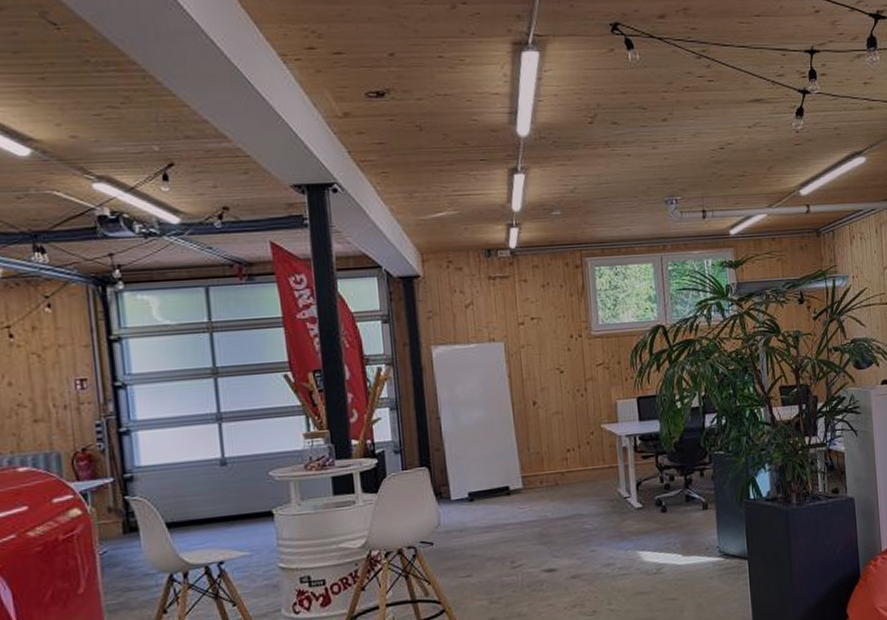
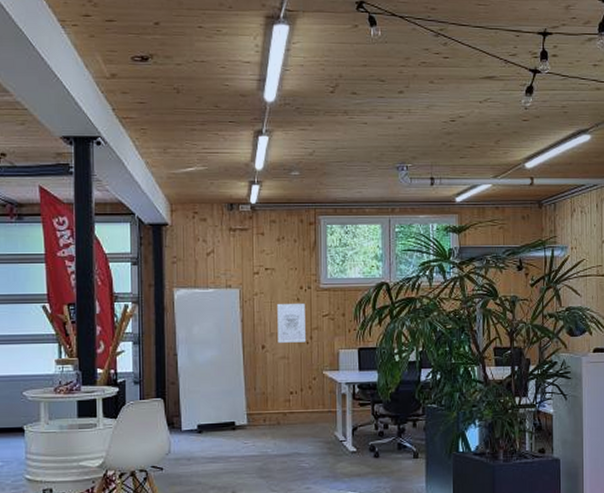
wall art: none [546,353,581,398] -> present [277,304,307,343]

